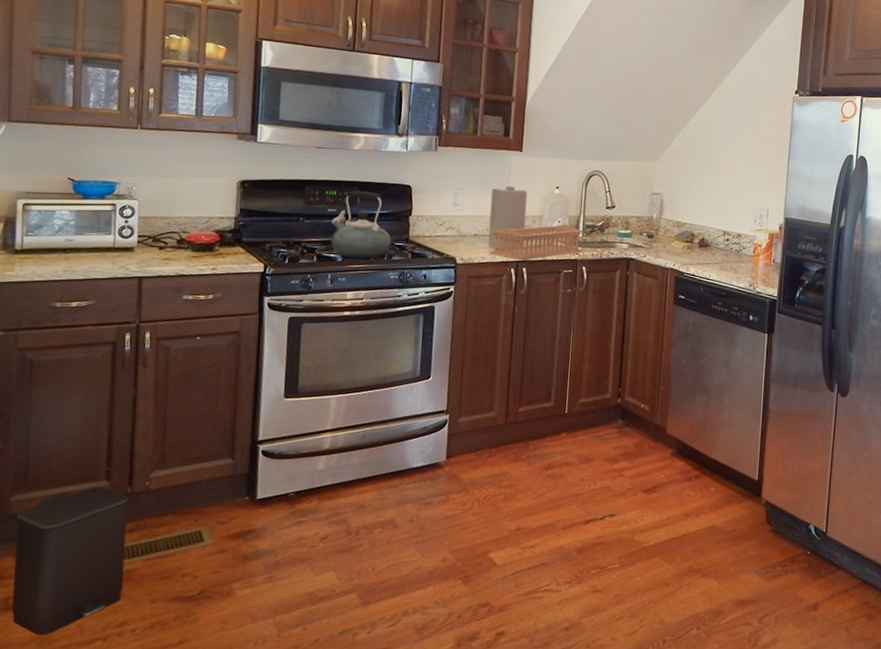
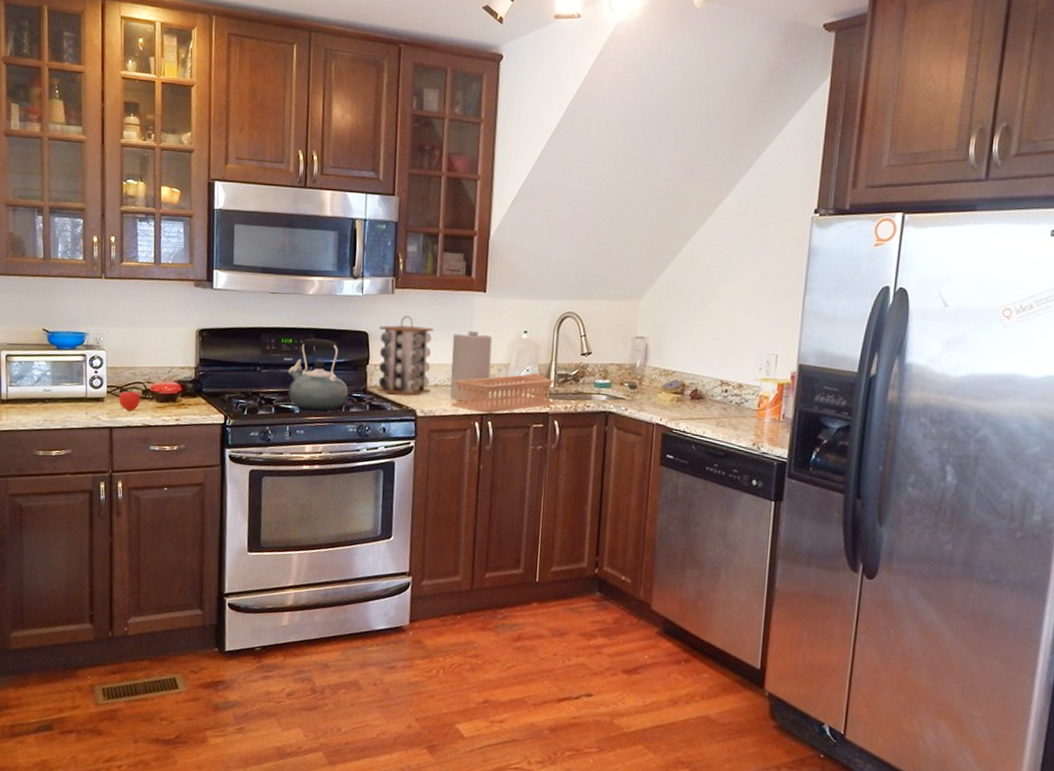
pedal bin: present [11,487,129,635] -> none [16,629,110,763]
fruit: none [150,239,175,260] -> present [119,389,141,411]
spice rack: none [419,170,474,246] -> present [377,315,434,397]

